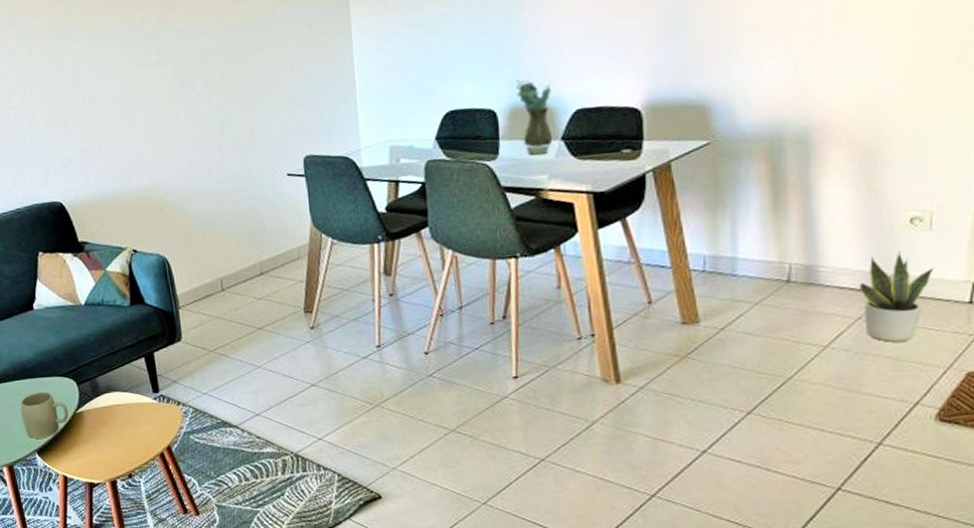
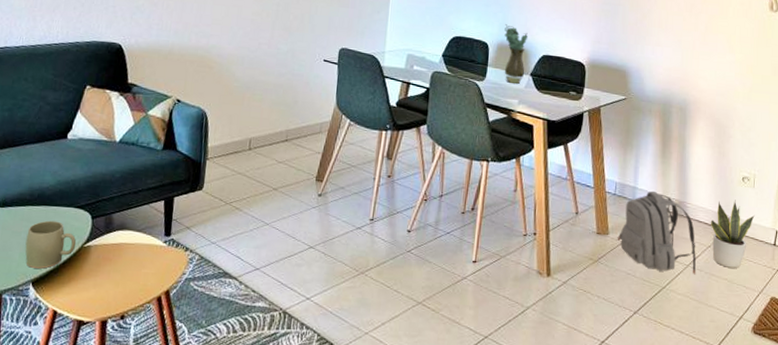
backpack: none [713,257,840,359] -> present [617,190,696,275]

